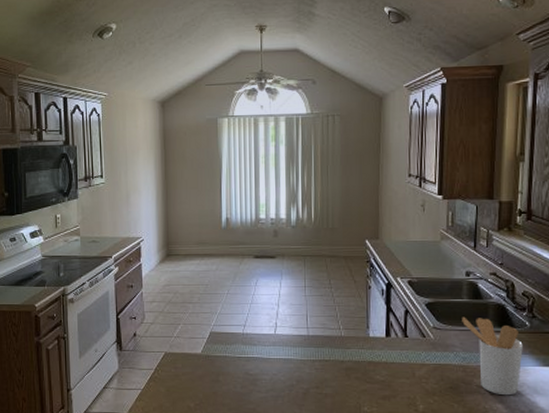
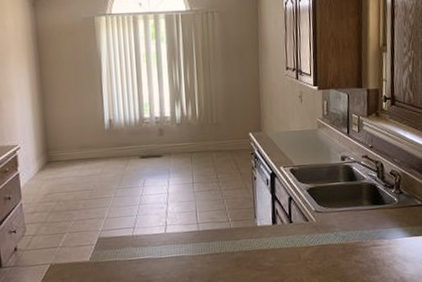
utensil holder: present [462,316,523,396] -> none [340,198,393,268]

